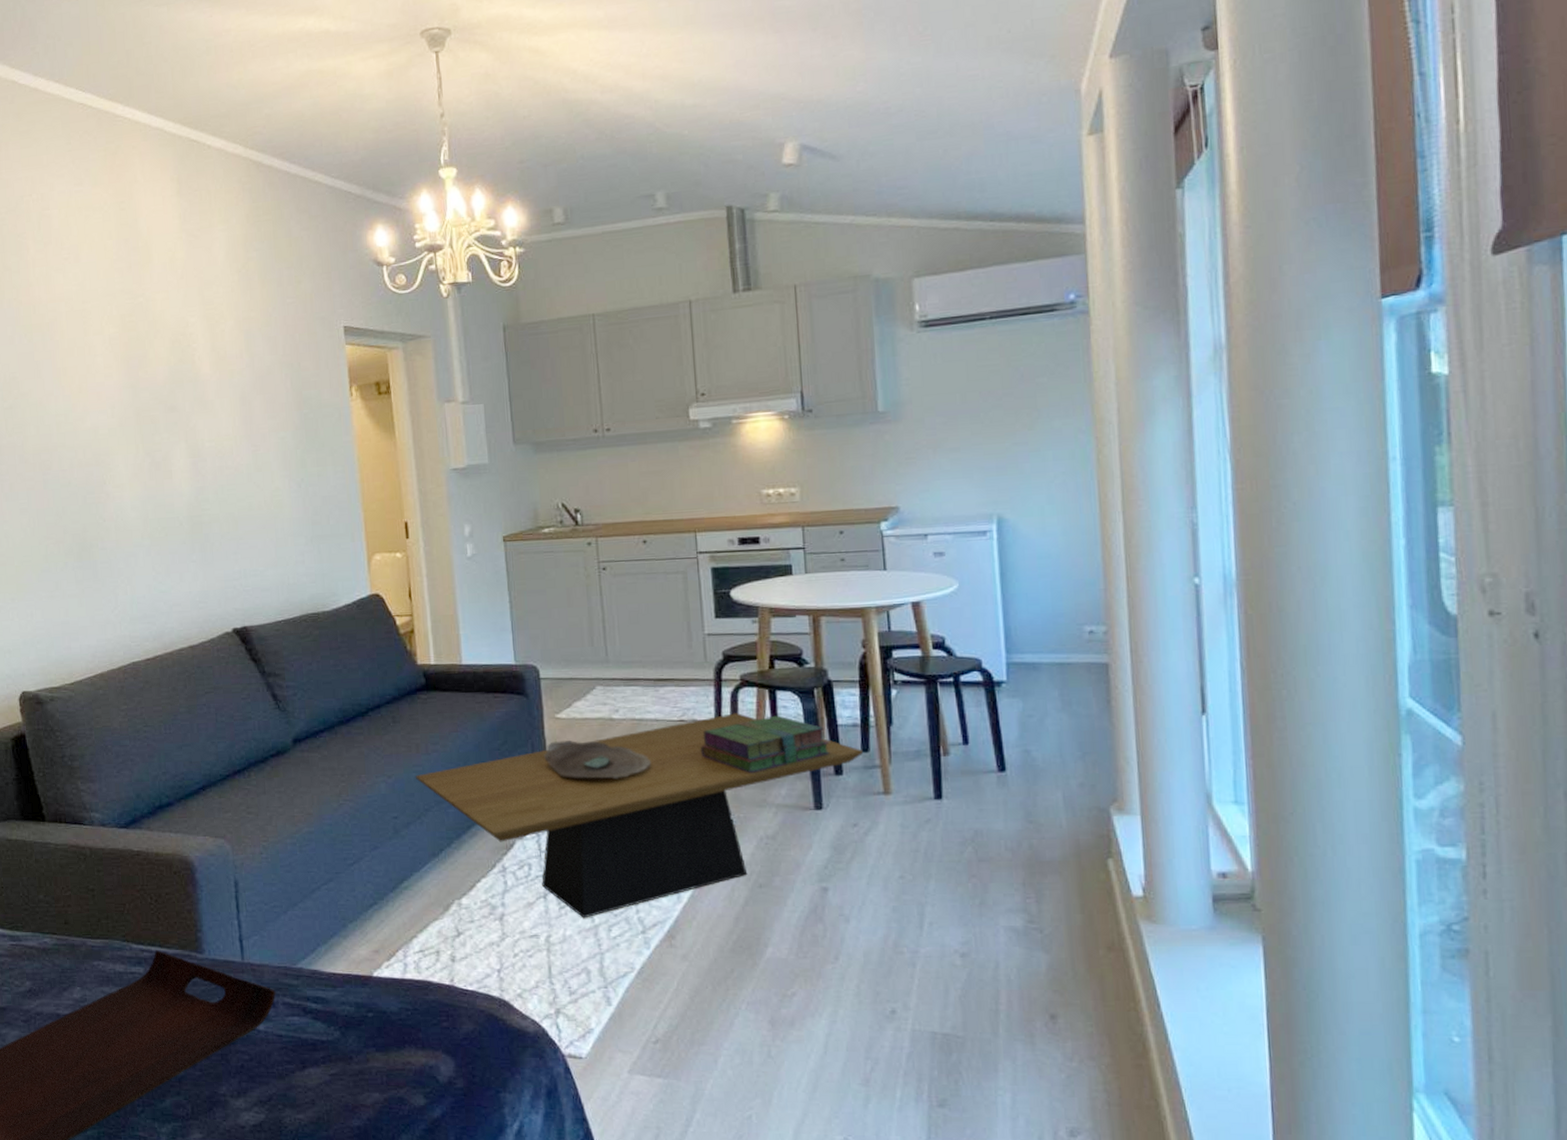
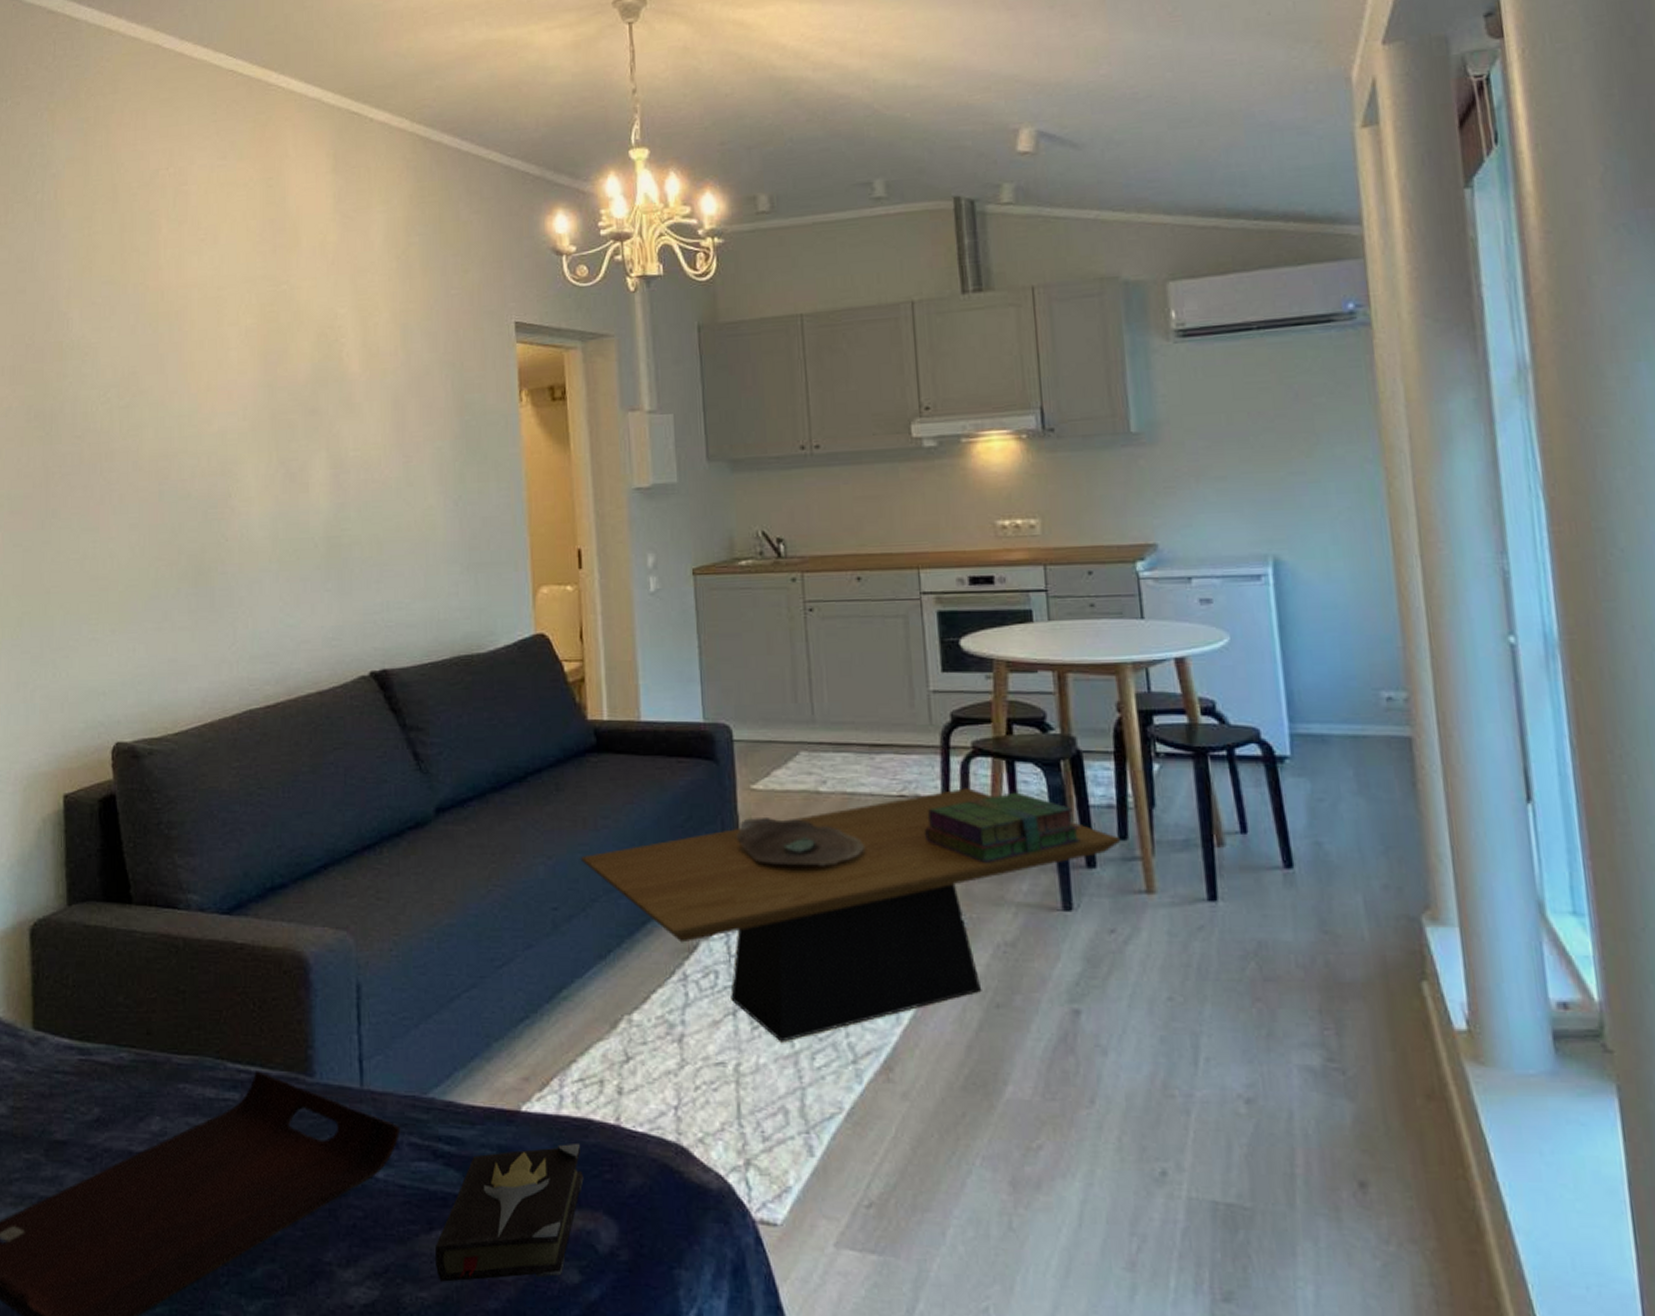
hardback book: none [308,1000,426,1107] -> present [435,1144,584,1282]

